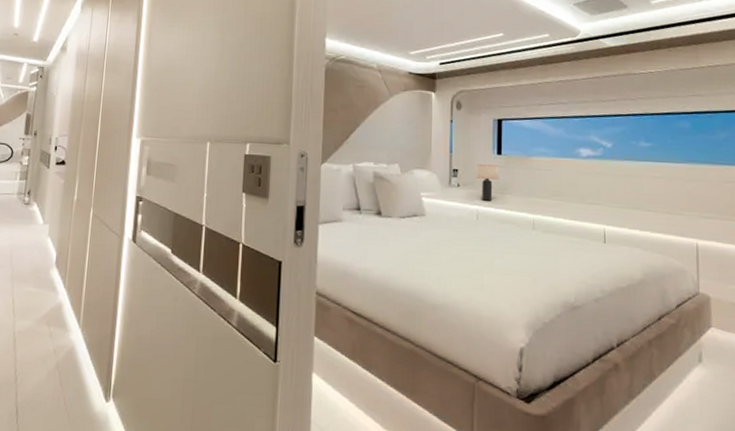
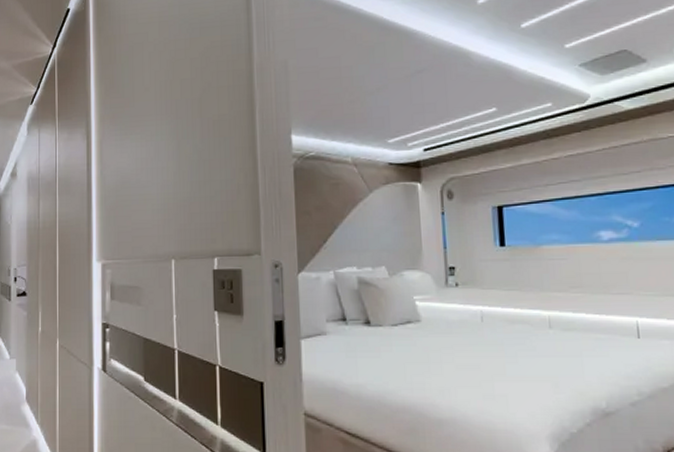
table lamp: present [476,164,499,202] -> none [476,258,505,301]

